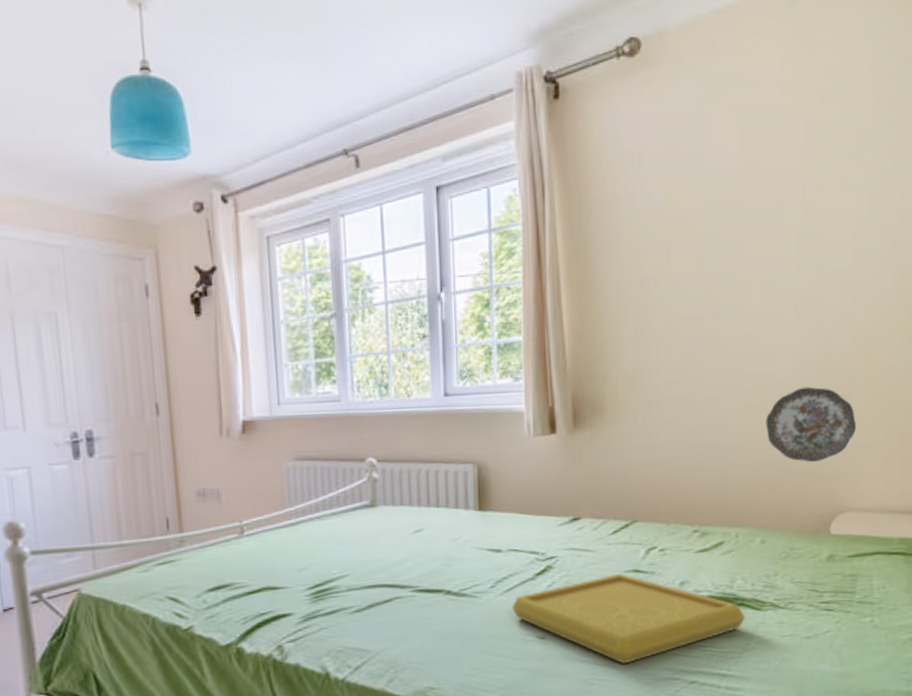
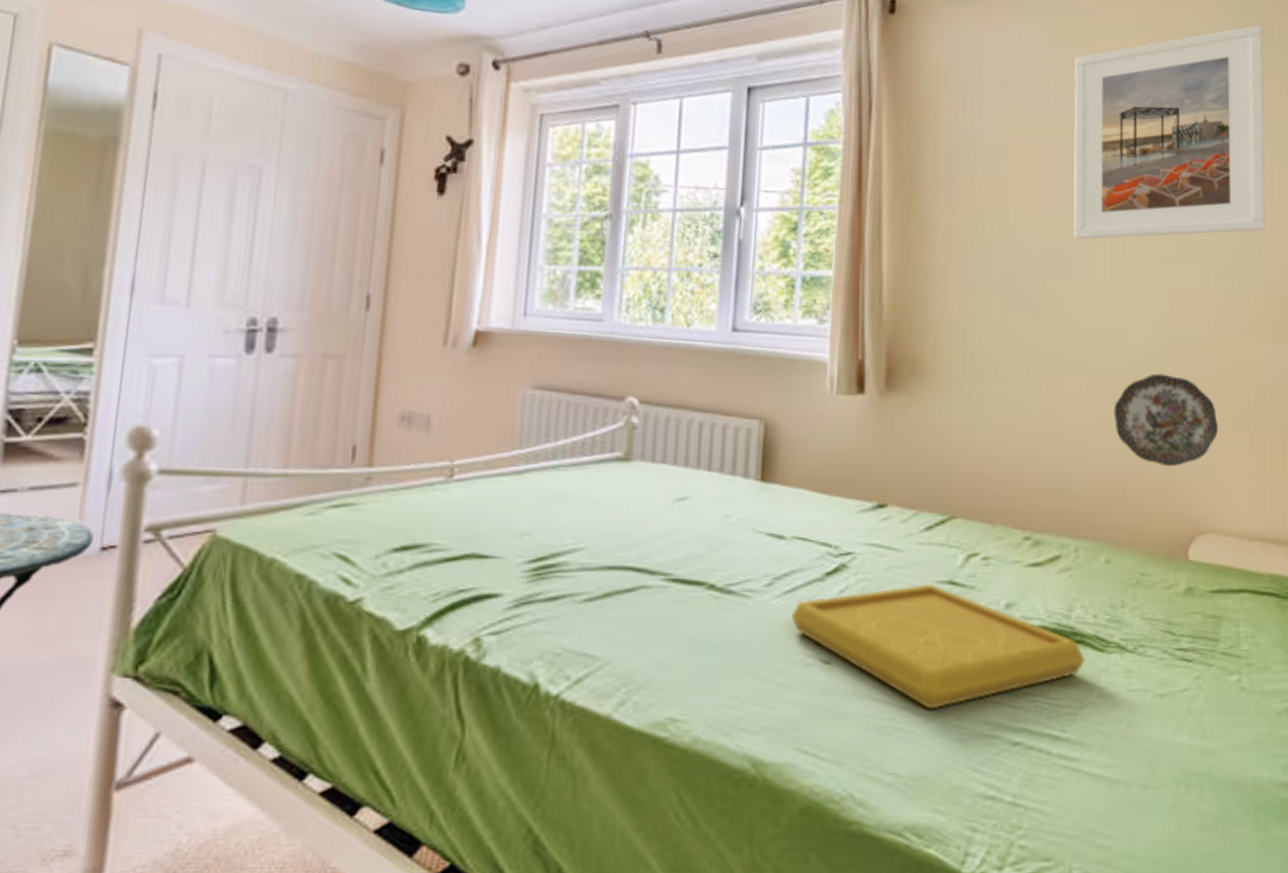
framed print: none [725,55,903,281] -> present [1073,24,1265,240]

